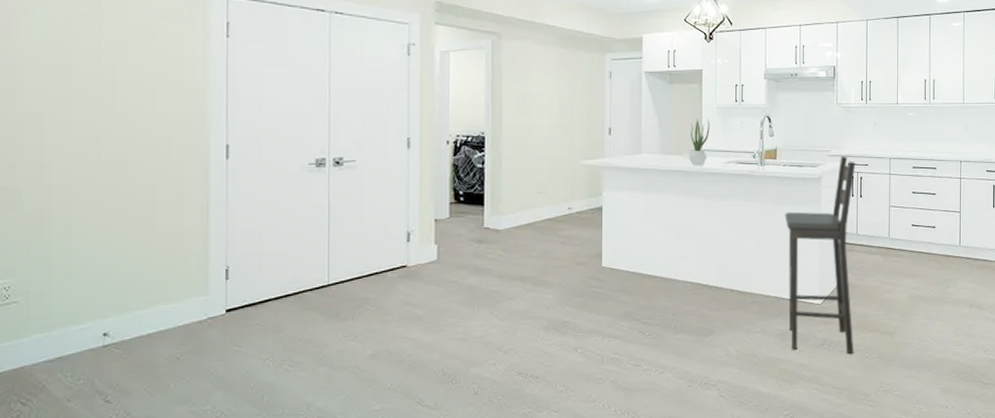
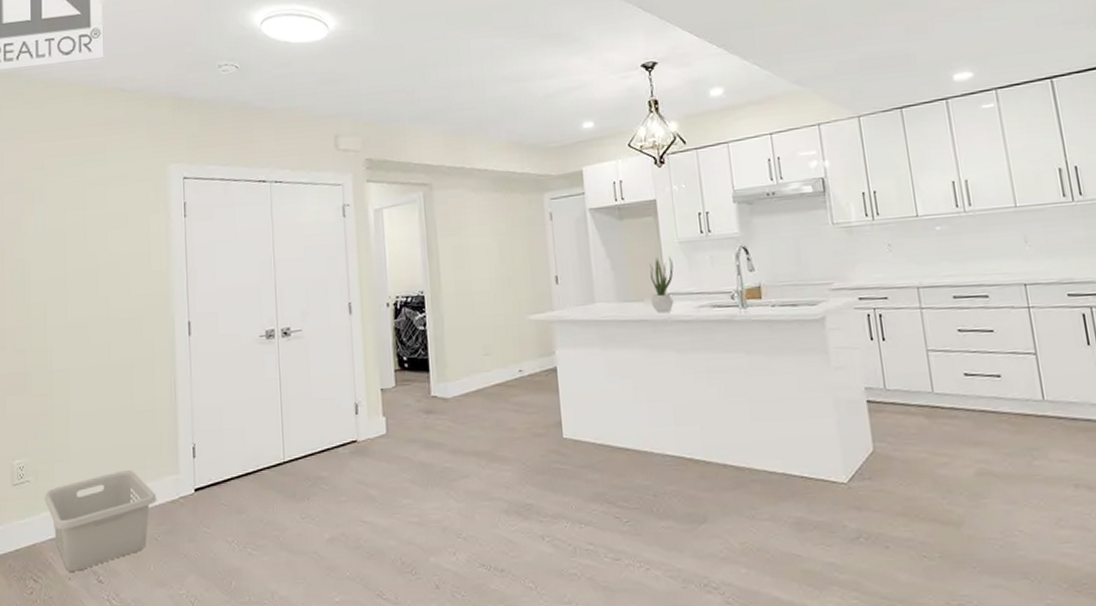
laundry basket: none [37,291,181,393] -> present [44,470,157,572]
bar stool: present [785,156,856,354] -> none [781,288,905,551]

